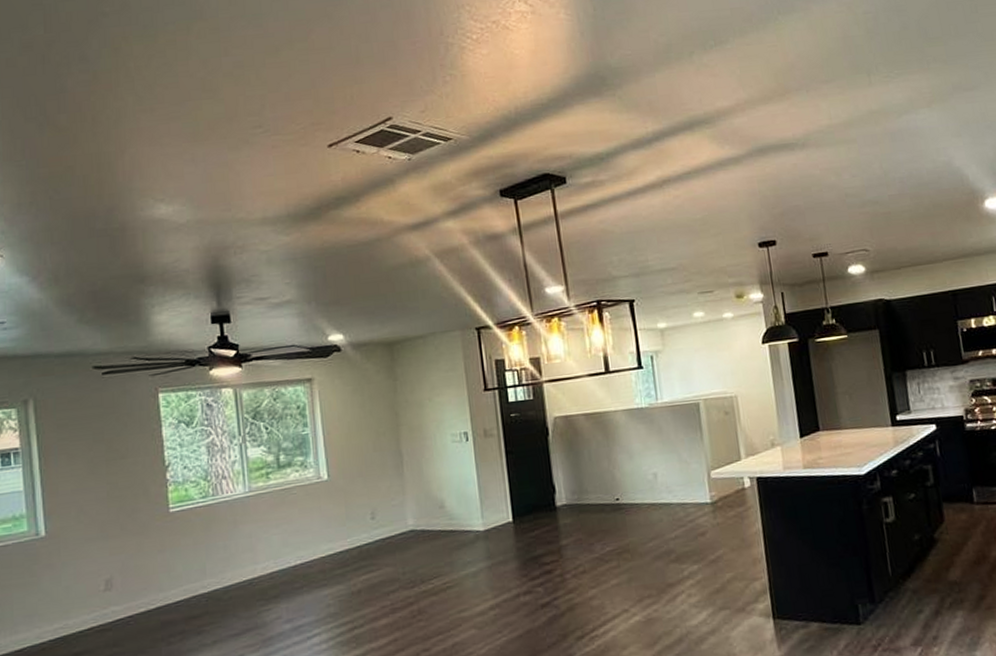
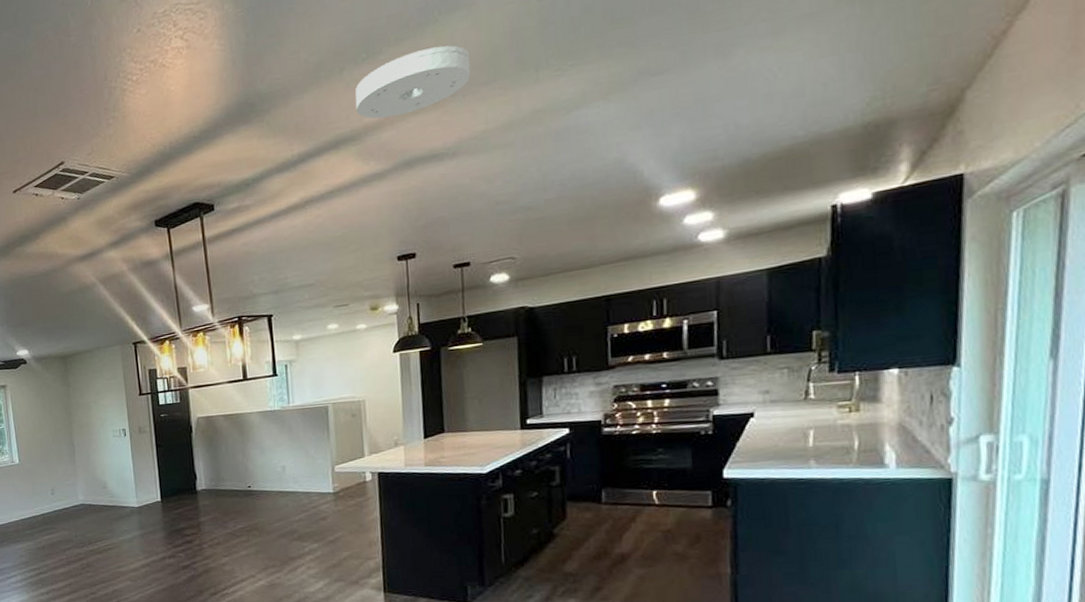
smoke detector: none [705,42,811,105] -> present [355,45,471,119]

